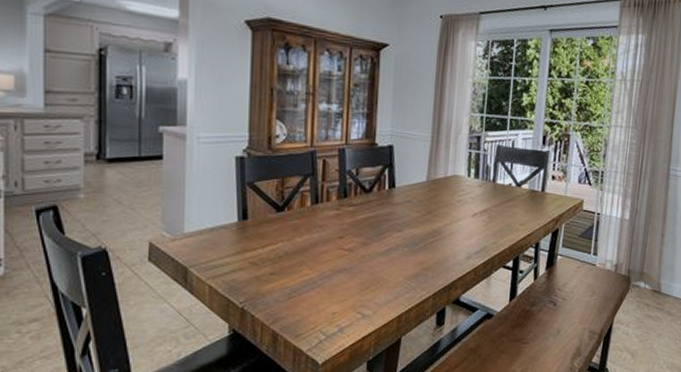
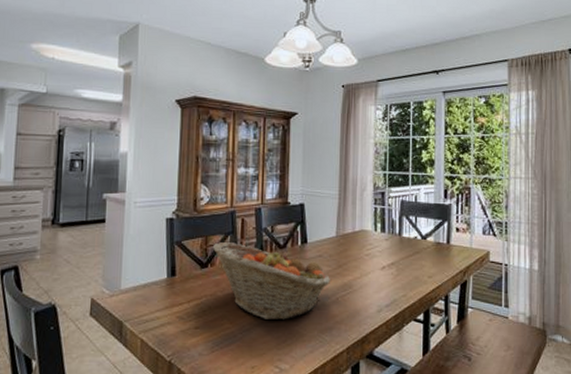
fruit basket: none [291,184,419,267] -> present [213,242,330,321]

